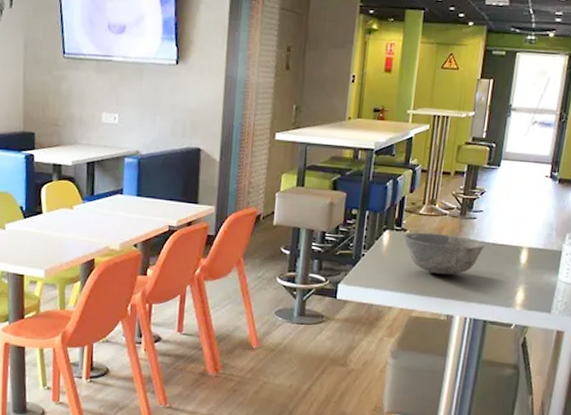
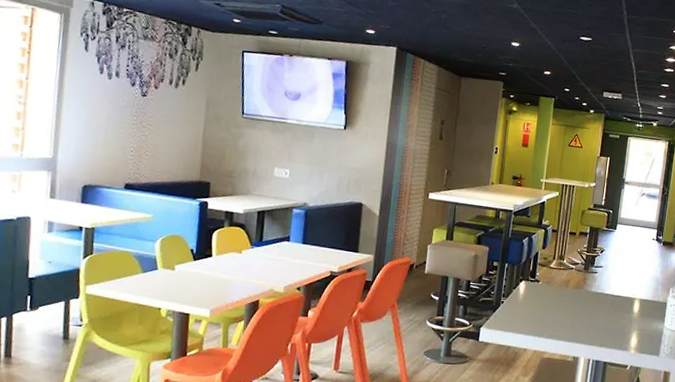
bowl: present [403,232,486,275] -> none [537,283,605,322]

